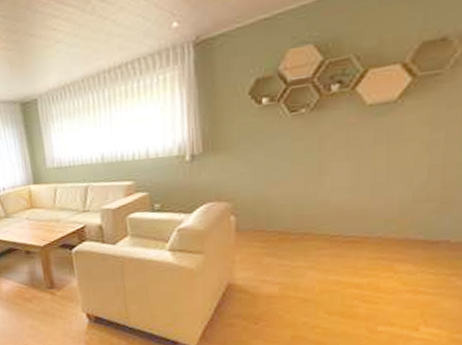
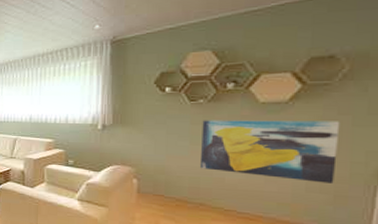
wall art: none [303,117,450,193] -> present [199,120,341,185]

